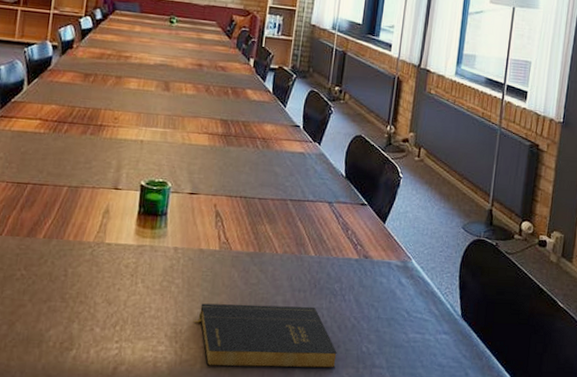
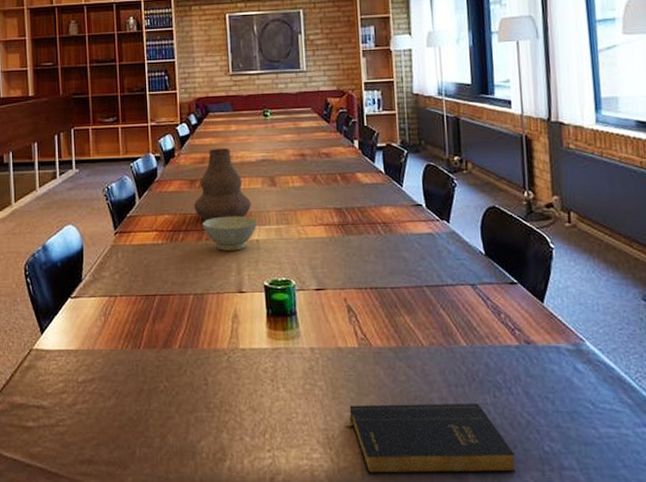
vase: none [84,46,142,118] -> present [194,148,251,221]
bowl: none [89,113,146,149] -> present [201,216,258,251]

